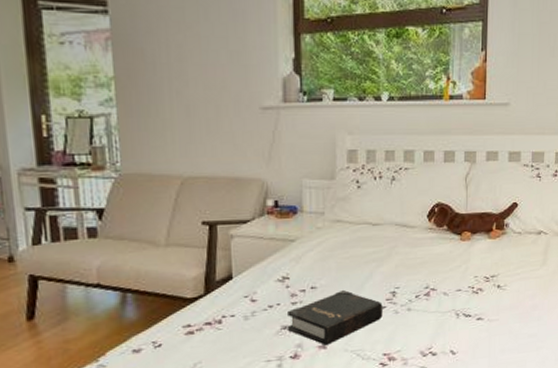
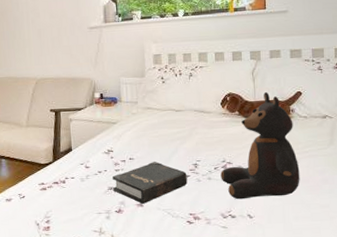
teddy bear: none [422,203,510,334] -> present [220,92,300,200]

